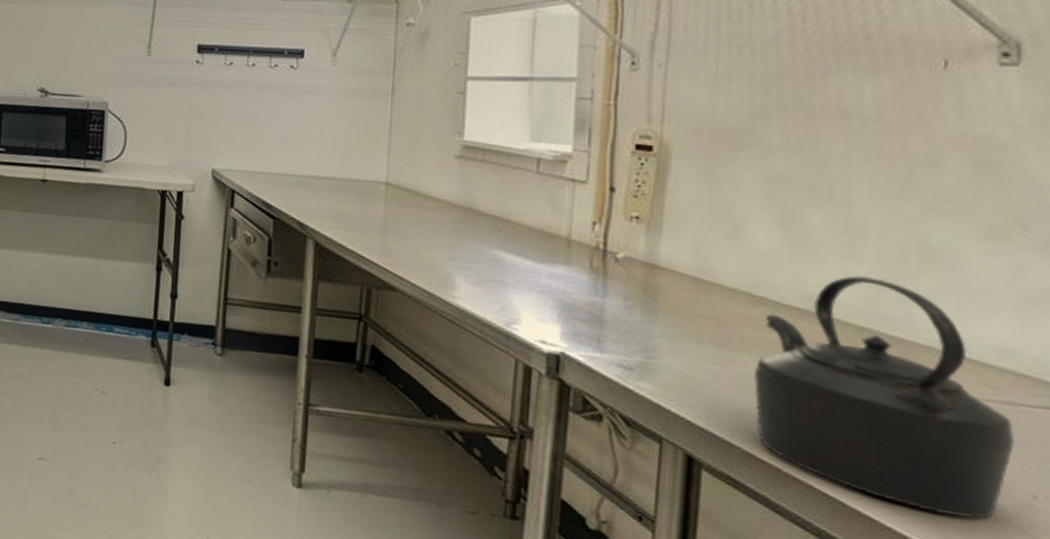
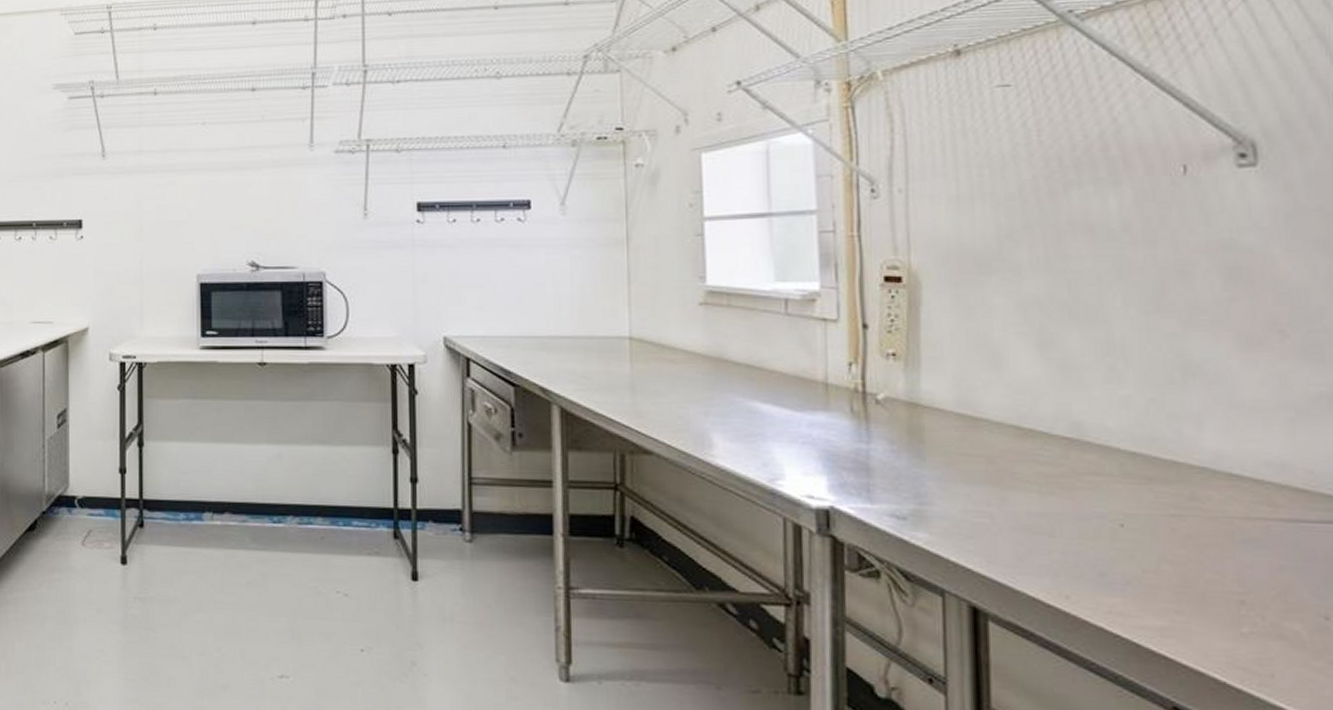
kettle: present [753,275,1015,519] -> none [1029,397,1300,647]

